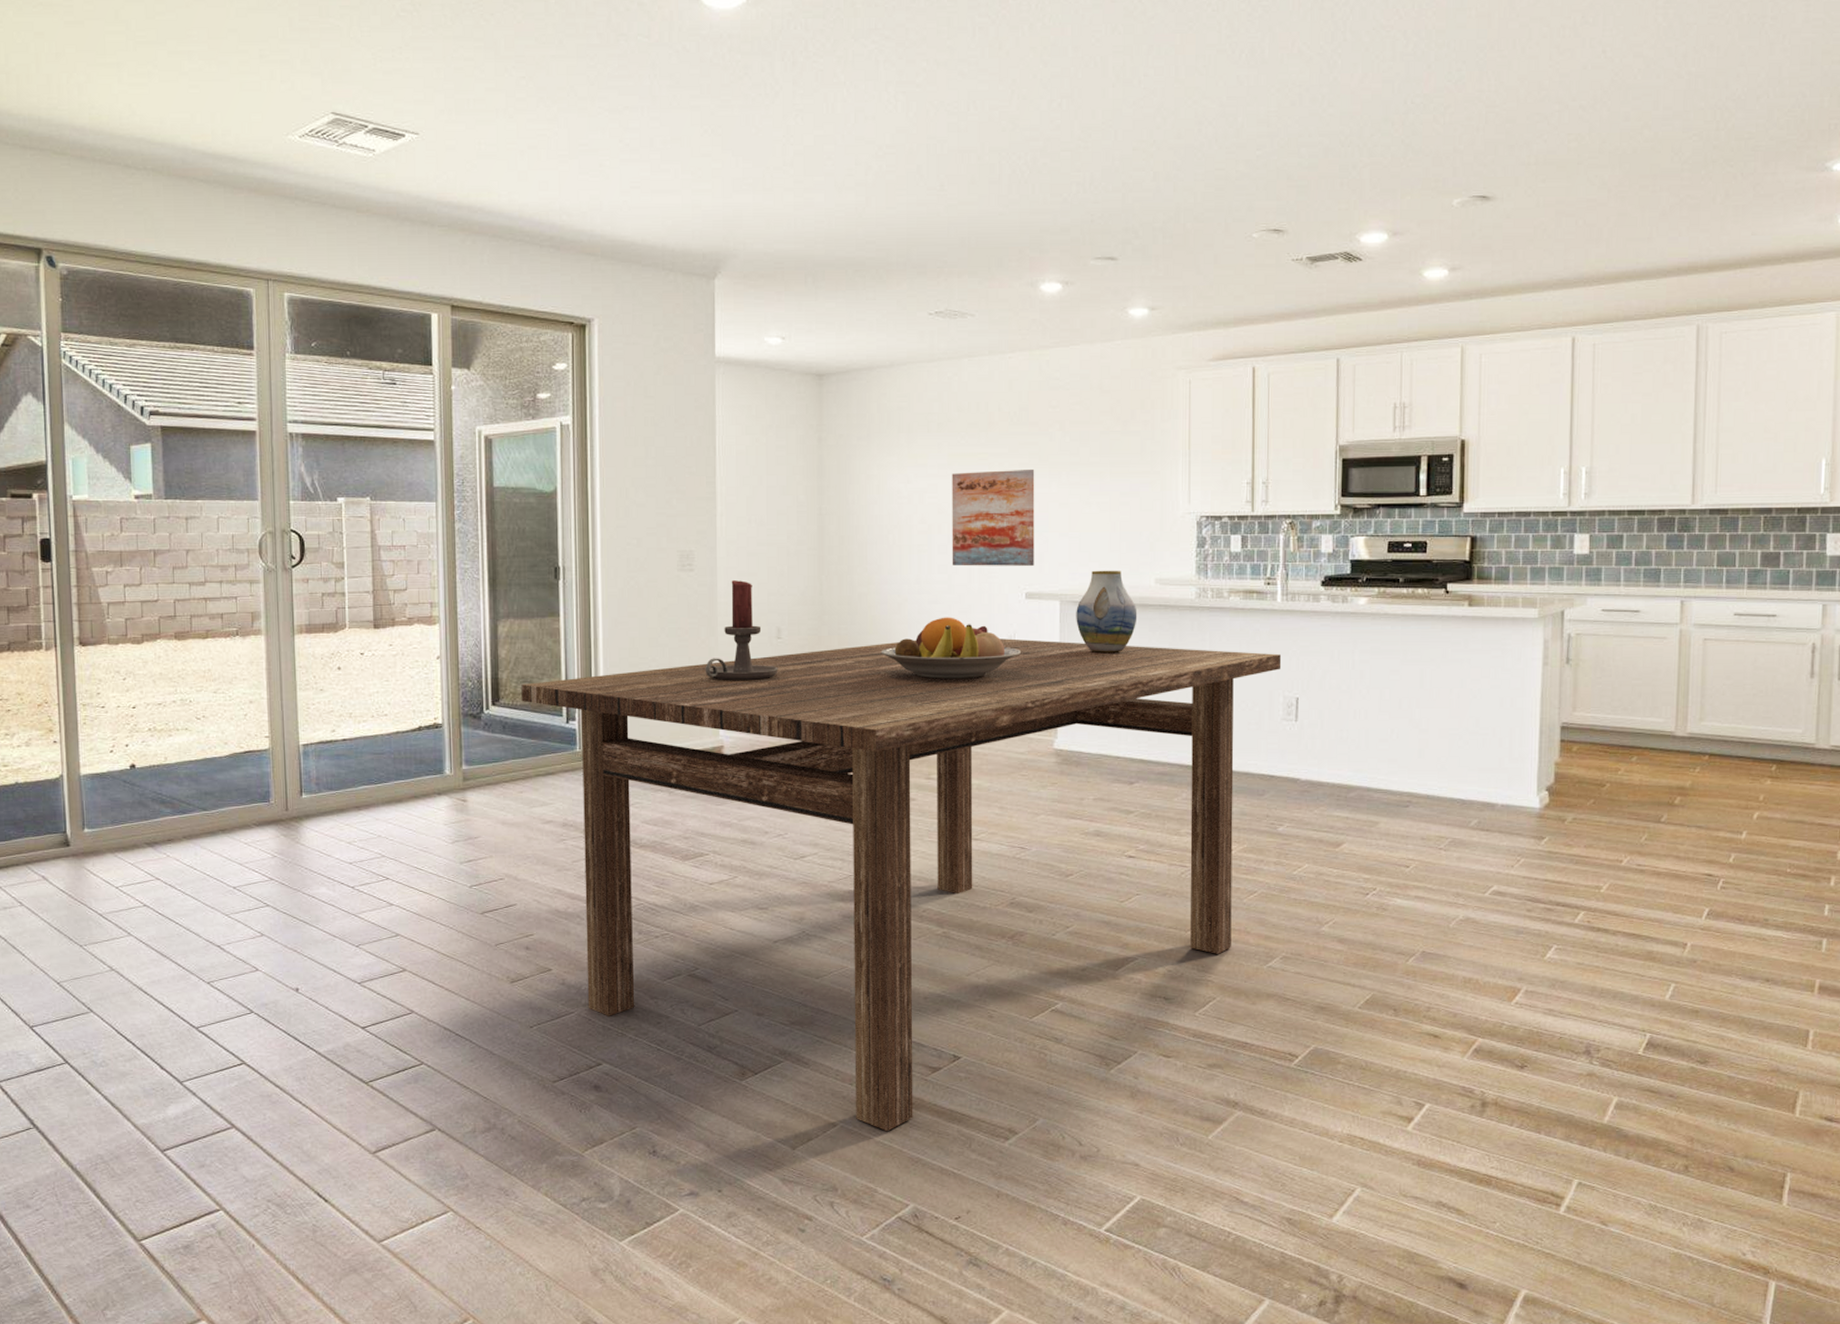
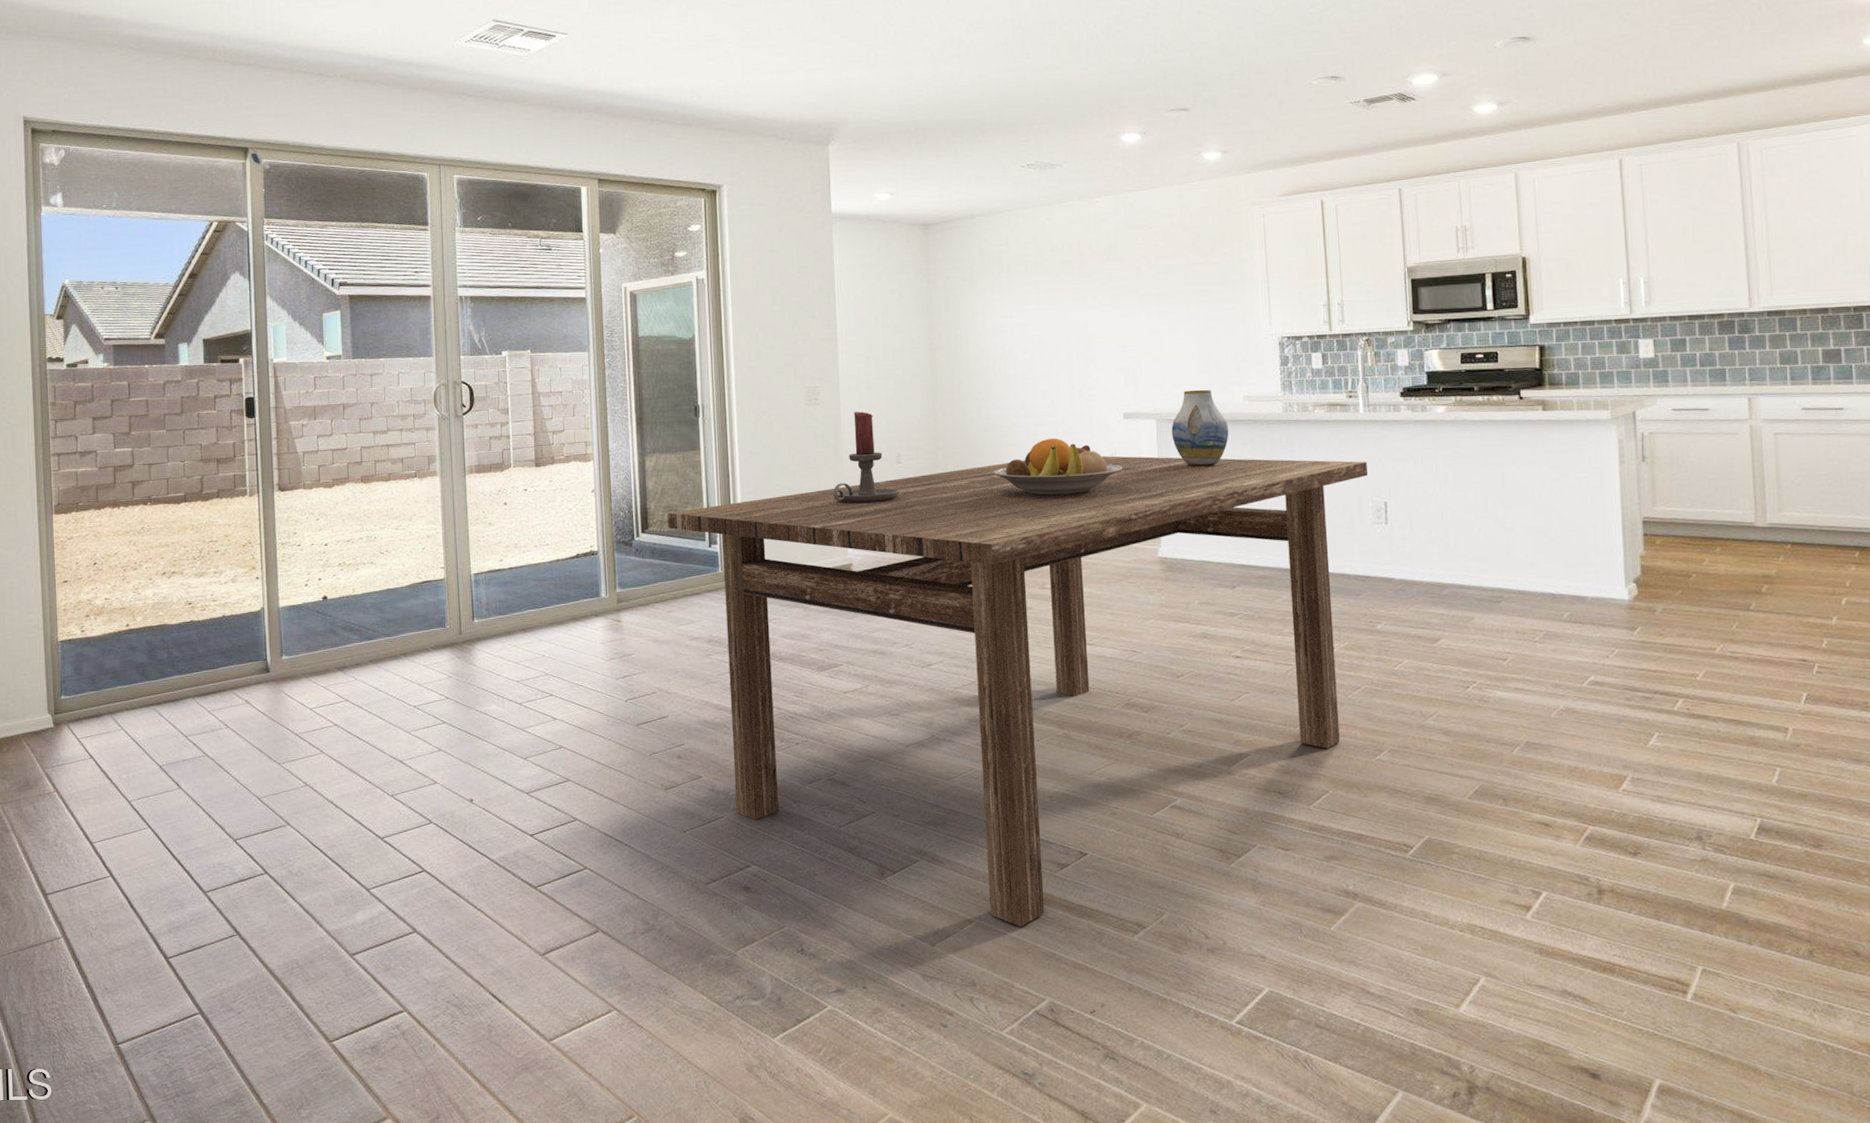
wall art: present [951,468,1035,567] -> none [1049,300,1130,391]

